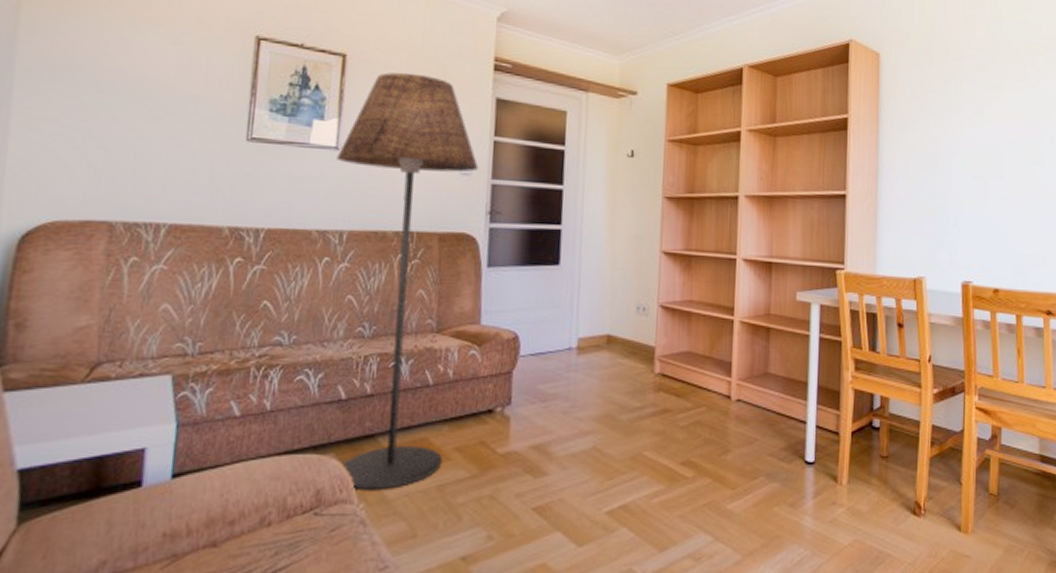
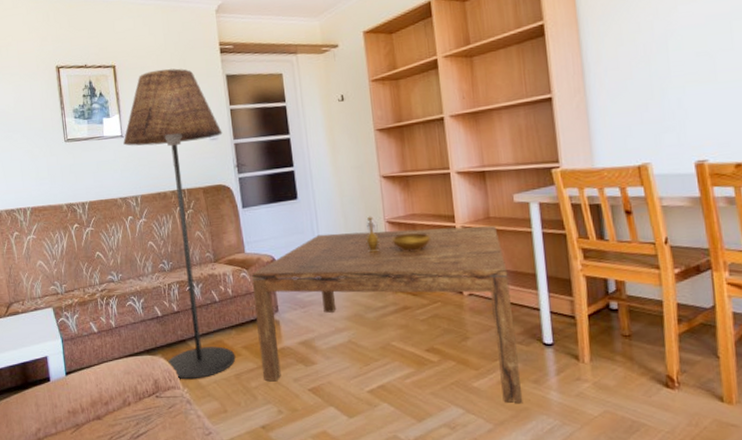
coffee table: none [476,312,780,529] -> present [251,225,523,403]
decorative bowl: none [632,296,705,345] -> present [365,216,430,253]

